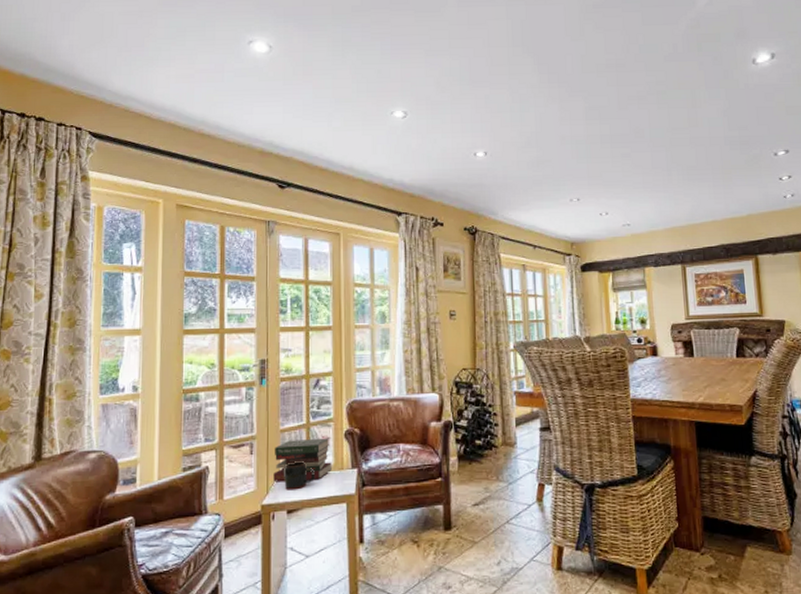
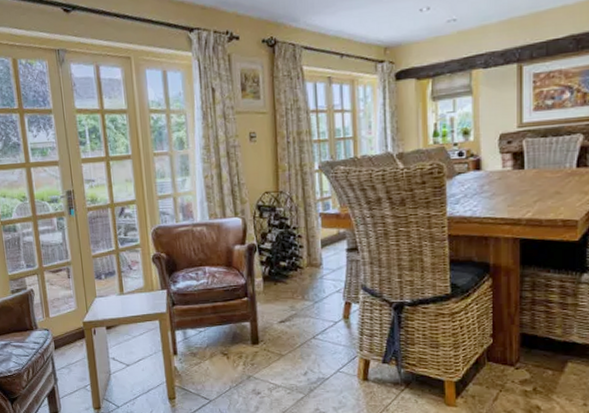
books: present [273,438,333,481] -> none [89,262,144,301]
mug: present [284,461,314,490] -> none [99,284,128,309]

